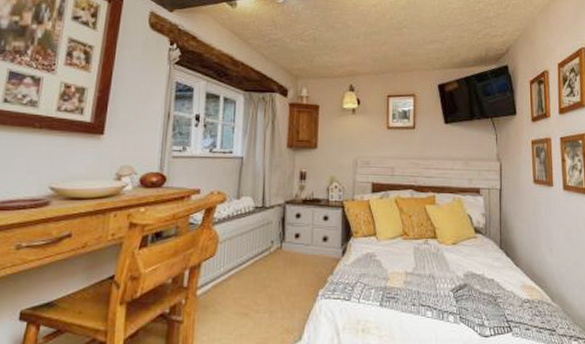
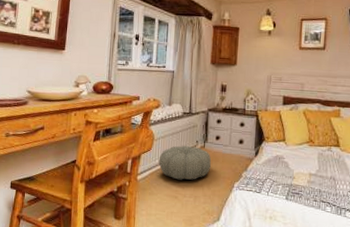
pouf: none [224,248,291,292] -> present [158,146,212,180]

